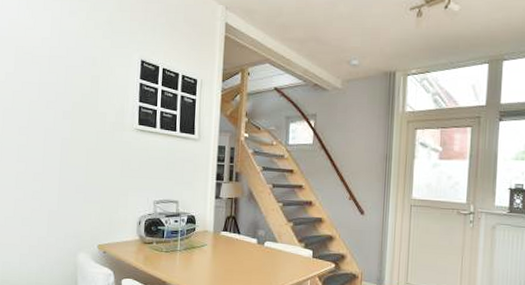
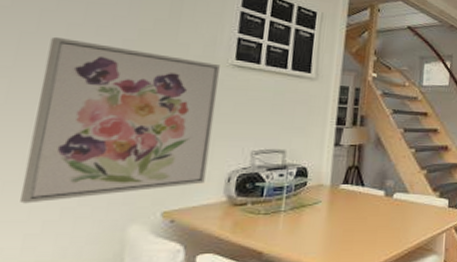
wall art: none [15,111,128,233] -> present [20,36,220,204]

